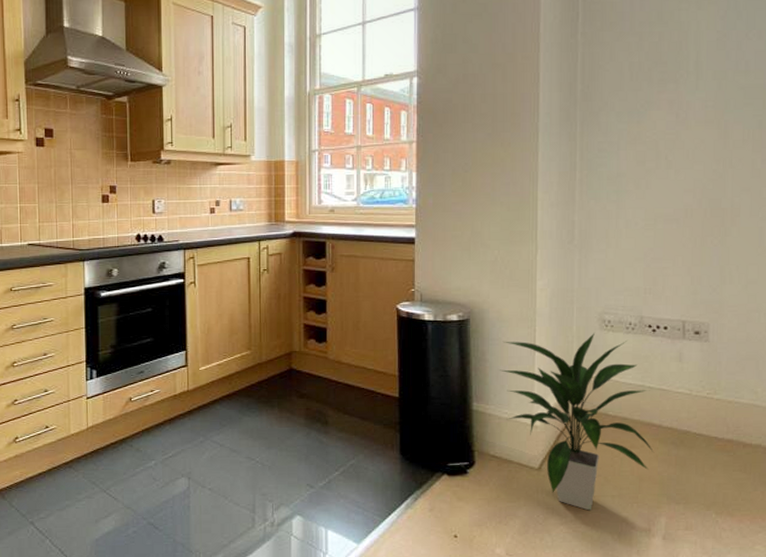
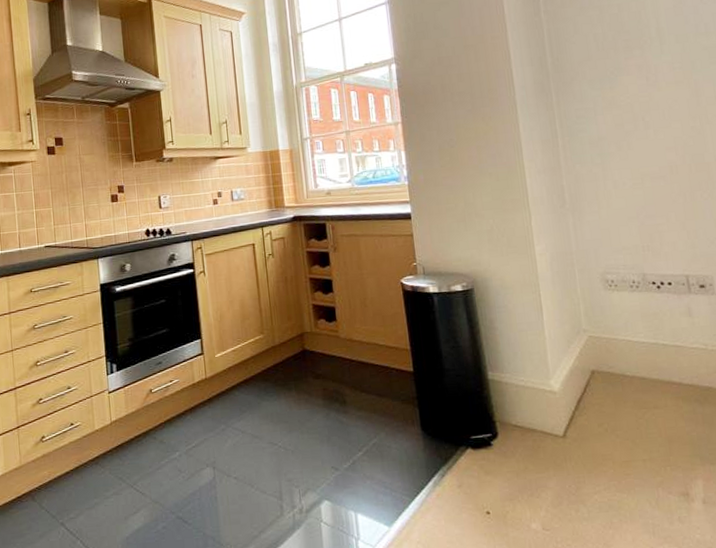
indoor plant: present [500,333,654,511] -> none [509,294,678,477]

